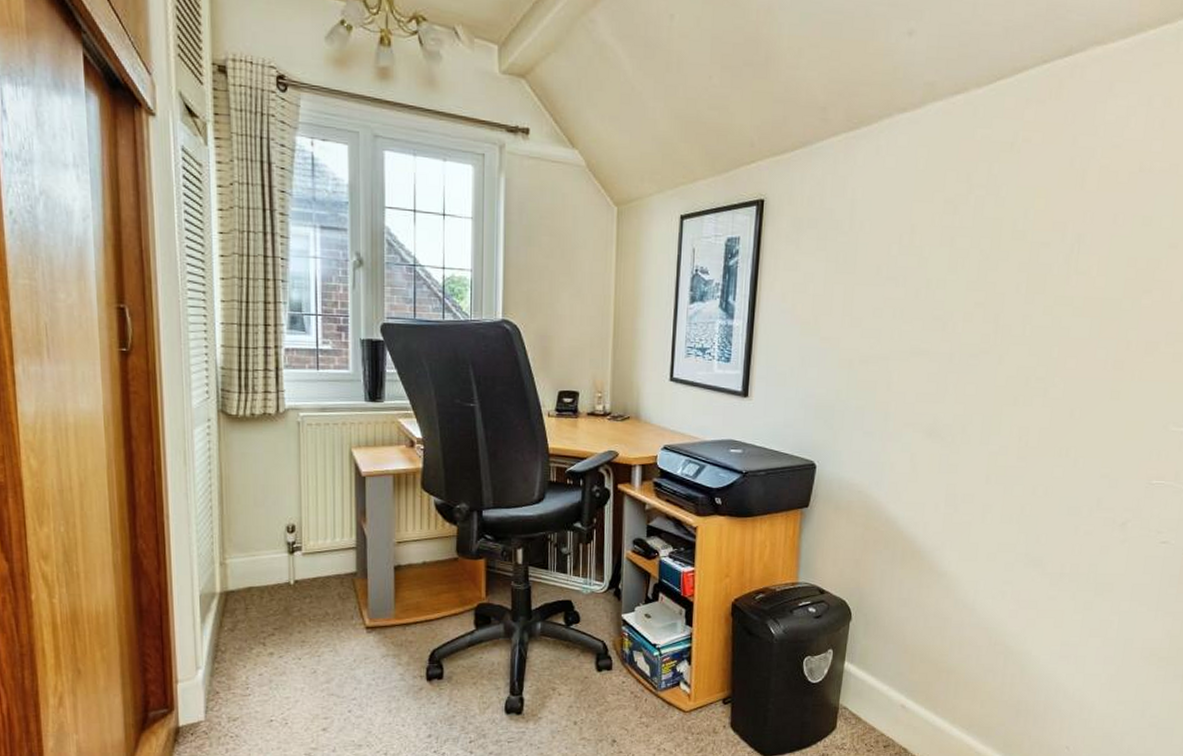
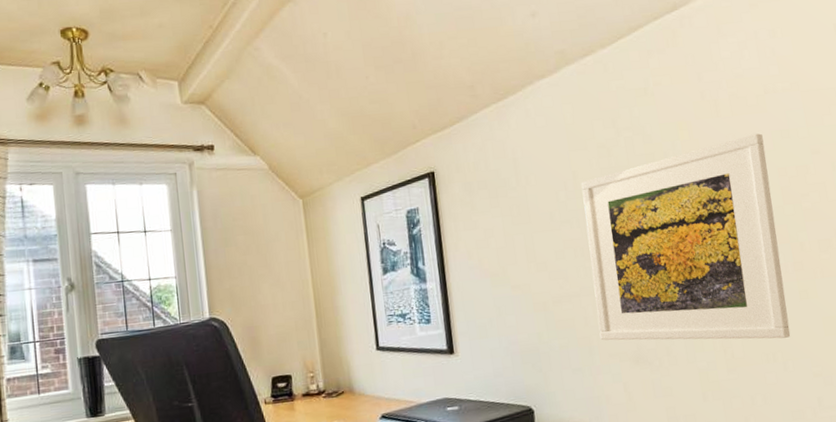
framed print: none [899,215,1123,435] -> present [581,133,791,341]

